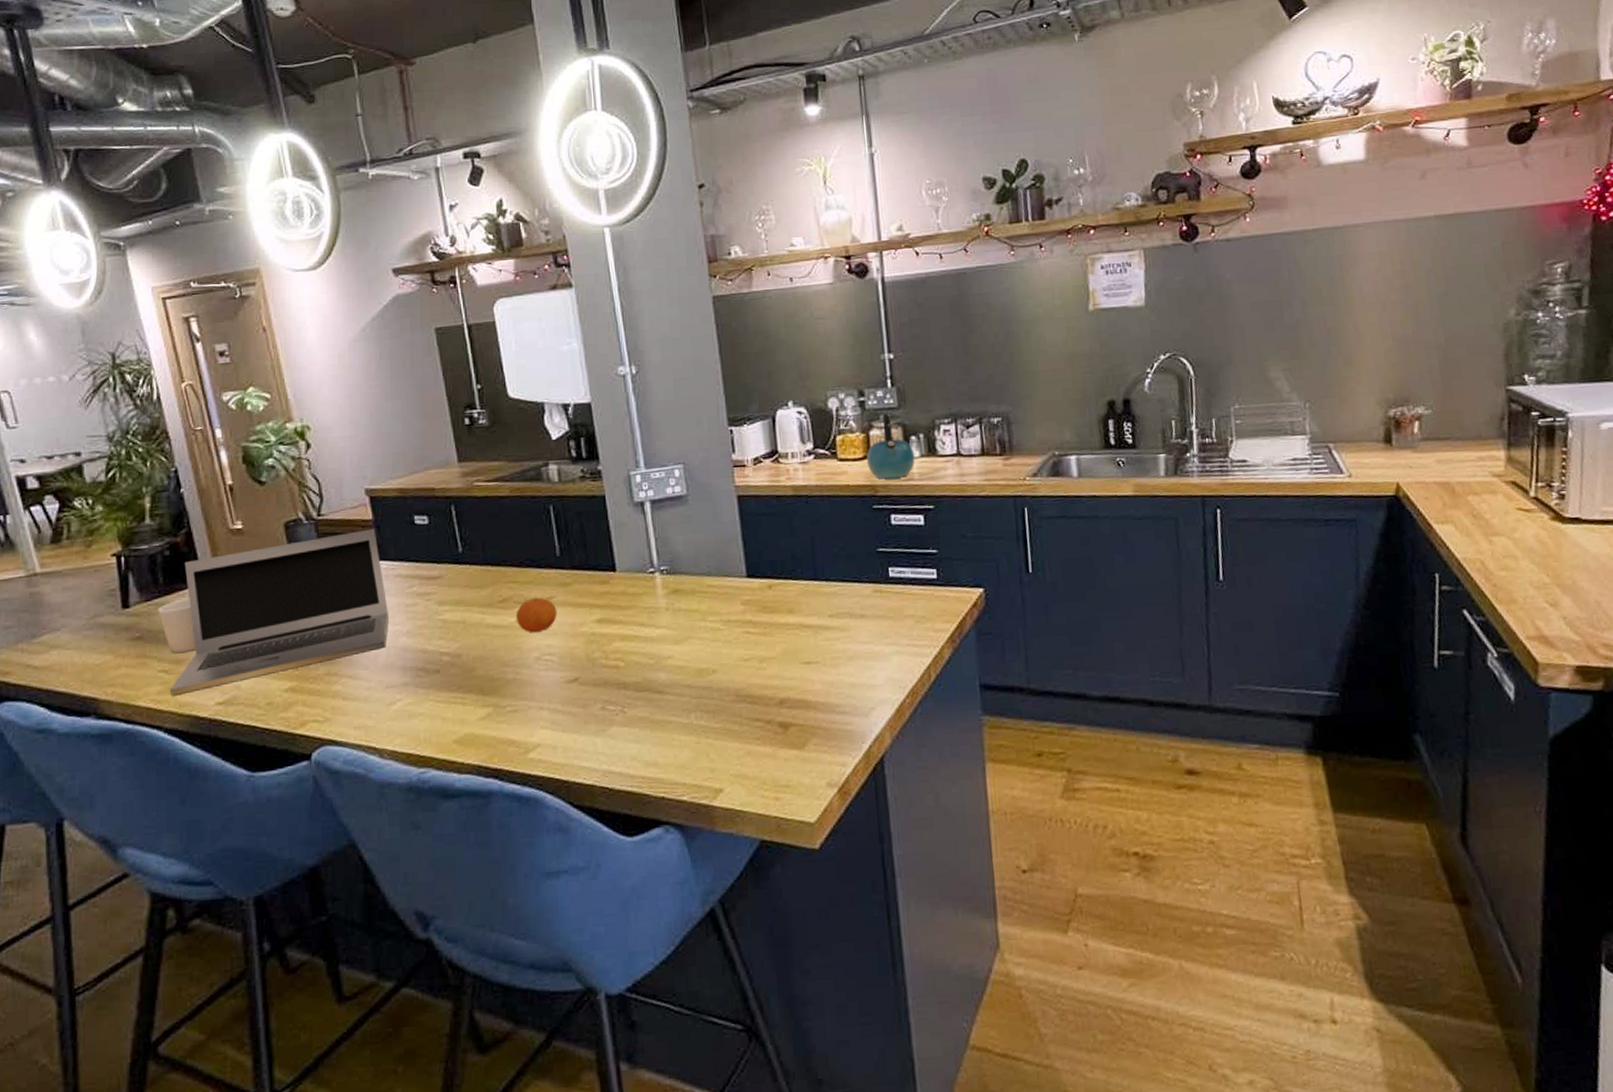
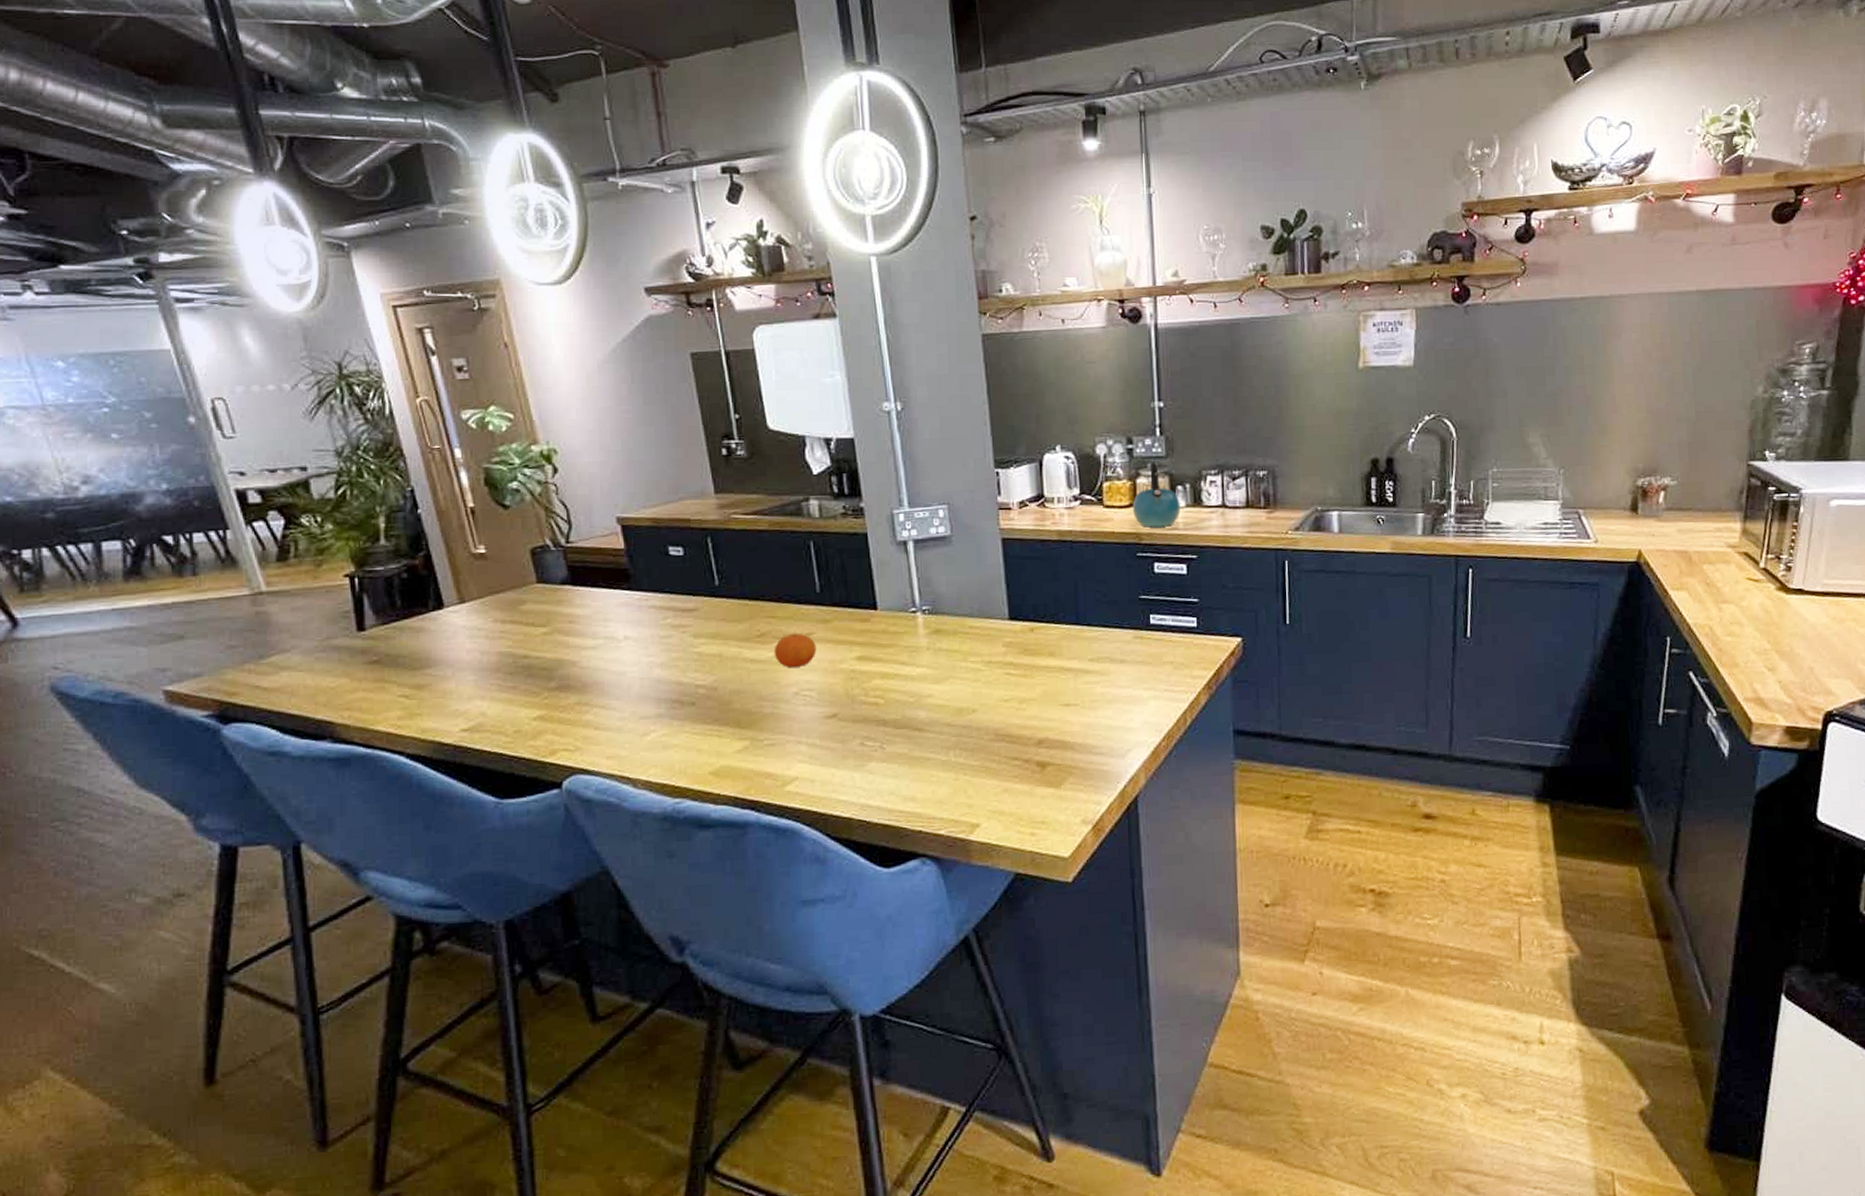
mug: present [158,597,197,654] -> none [396,621,439,679]
laptop: present [169,528,390,696] -> none [410,558,643,721]

